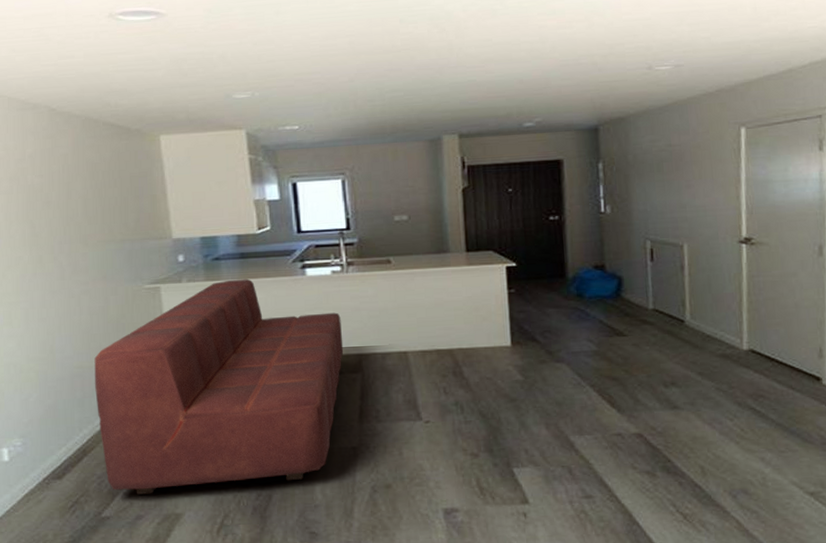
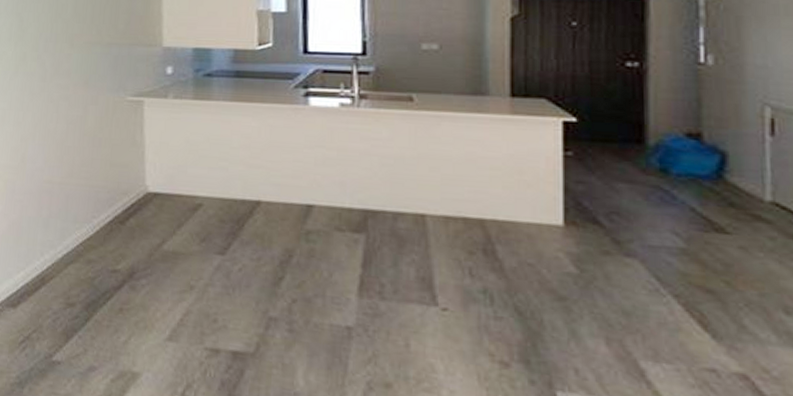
sofa: present [94,278,344,495] -> none [61,101,347,357]

